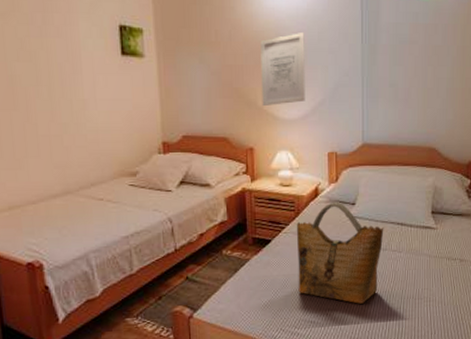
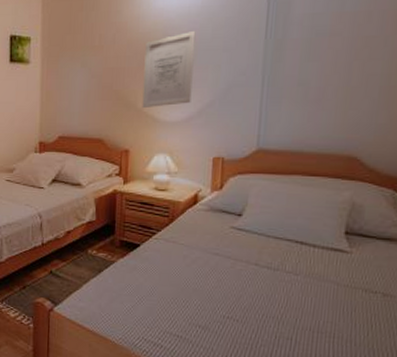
grocery bag: present [296,202,384,304] -> none [165,211,277,326]

